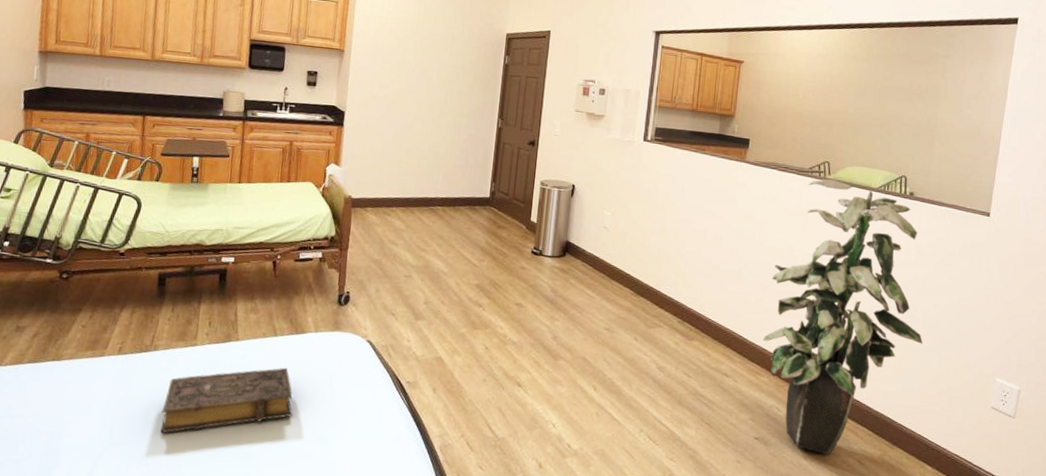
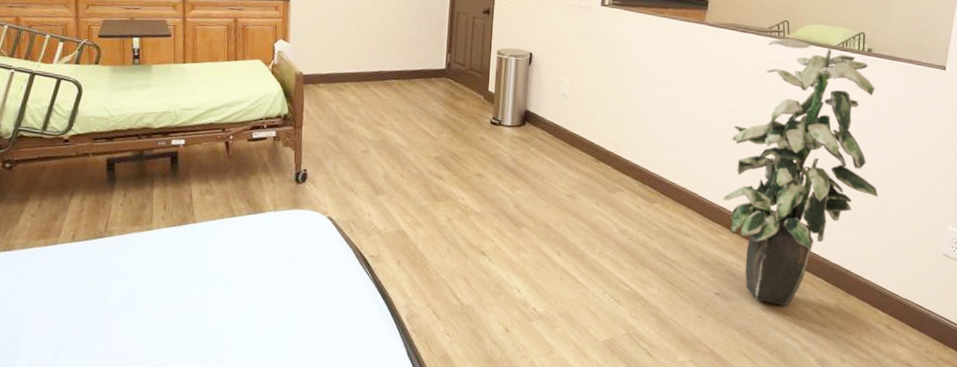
book: present [160,367,293,434] -> none [122,247,257,318]

